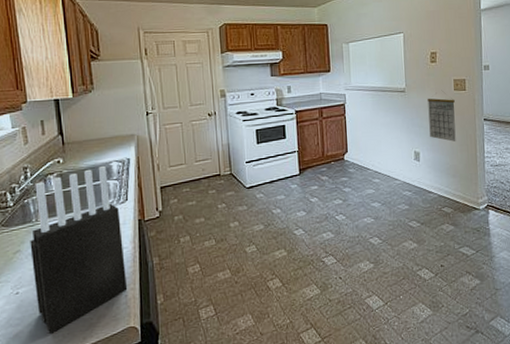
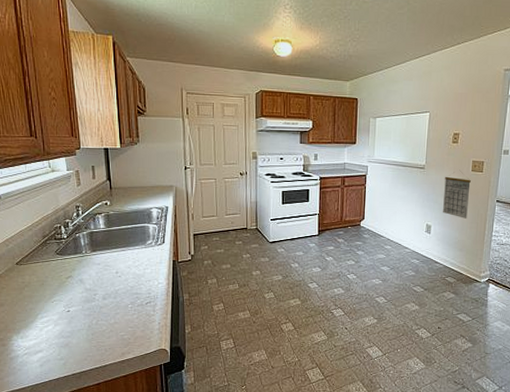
knife block: present [30,165,128,334] -> none [80,210,161,347]

